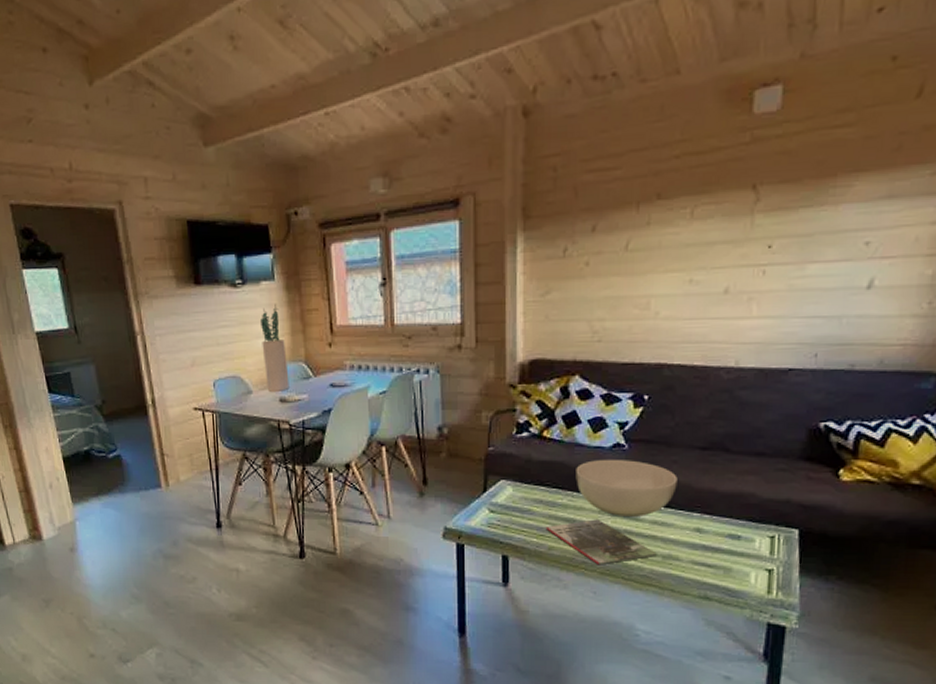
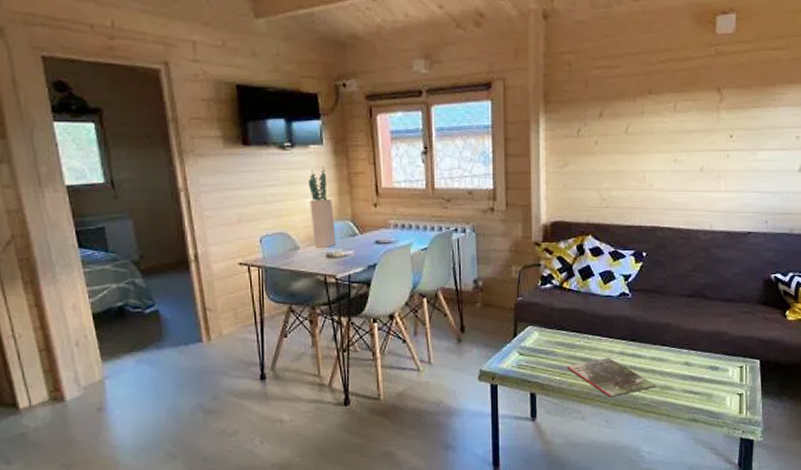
bowl: present [576,459,678,516] -> none [590,306,670,355]

